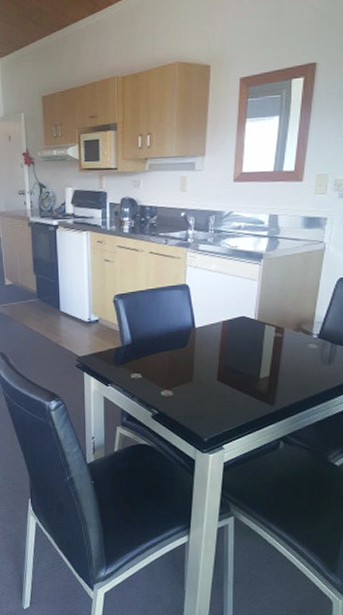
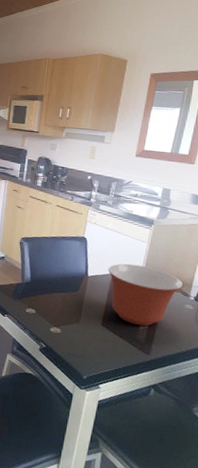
mixing bowl: none [217,307,304,375] -> present [108,263,184,326]

